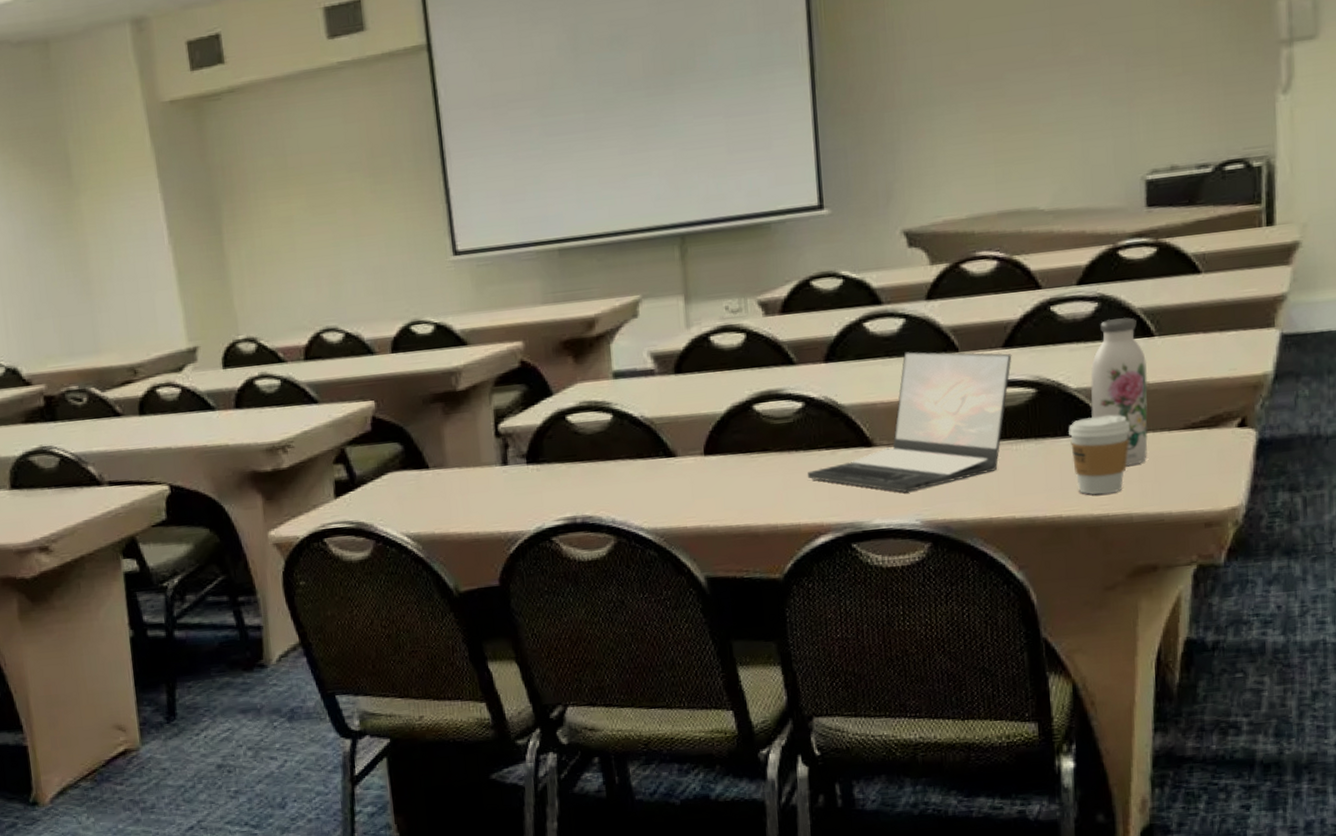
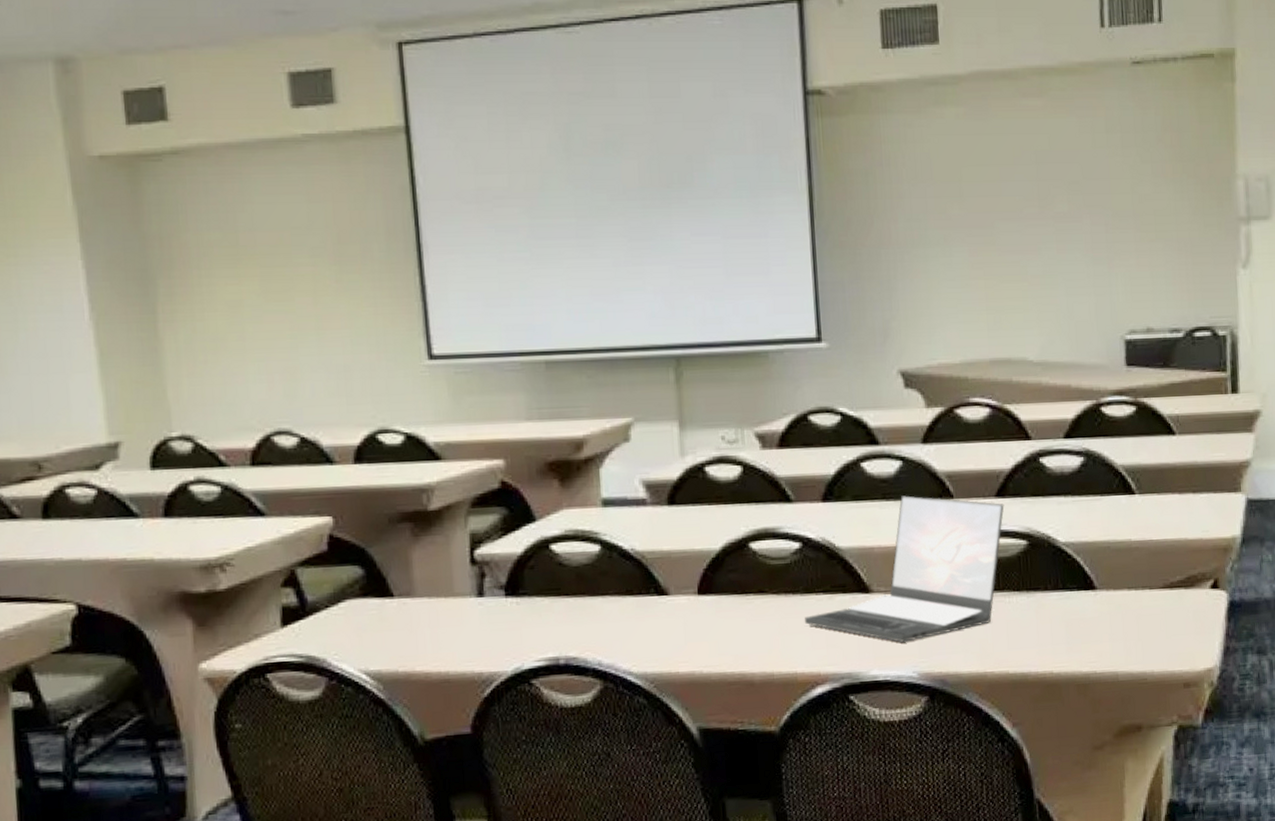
coffee cup: present [1068,415,1131,495] -> none [1058,571,1115,652]
water bottle: present [1090,317,1148,467] -> none [1077,474,1131,624]

